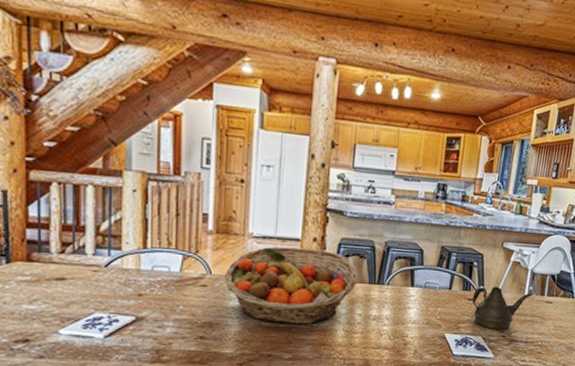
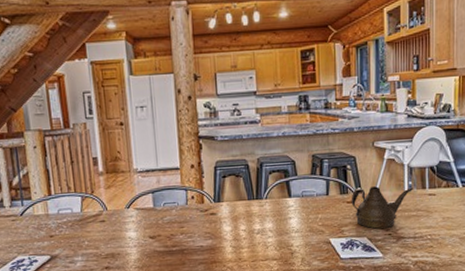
fruit basket: present [224,246,358,325] -> none [118,174,237,247]

